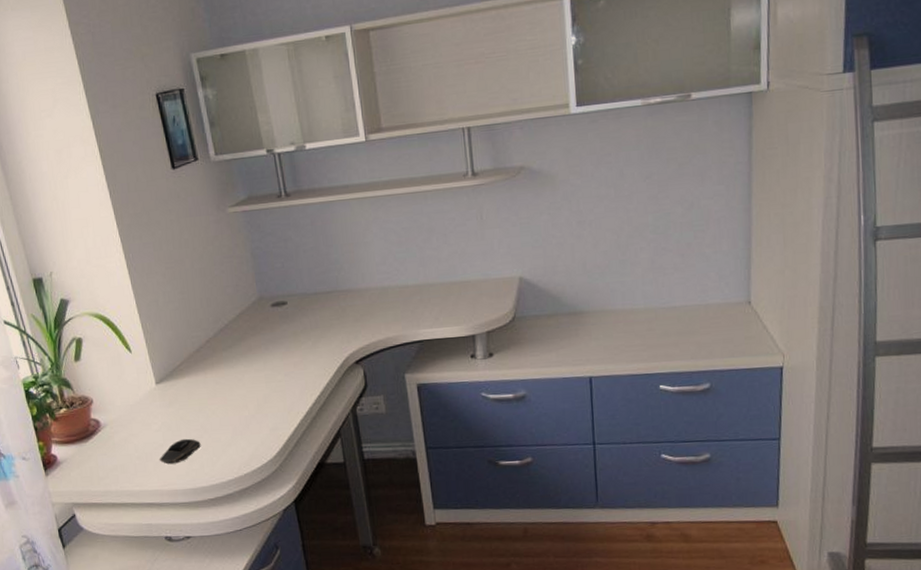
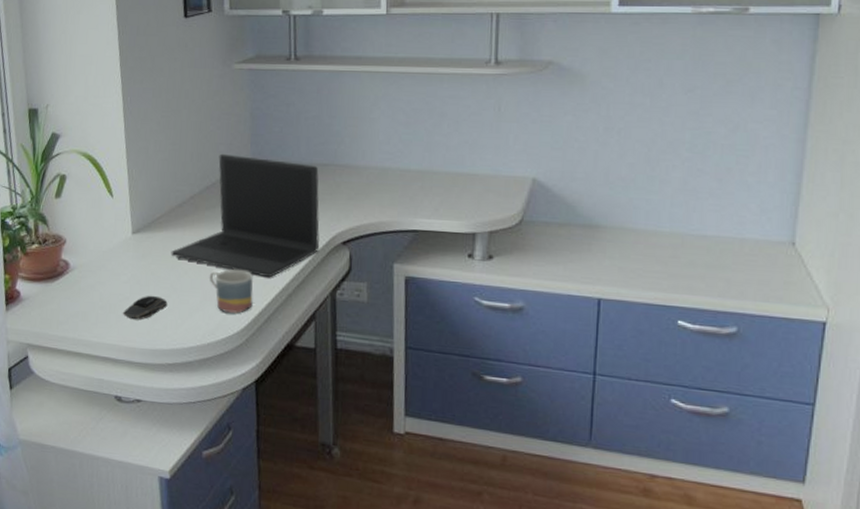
laptop: none [196,294,334,405] -> present [171,153,320,278]
mug: none [236,401,281,443] -> present [209,269,253,313]

